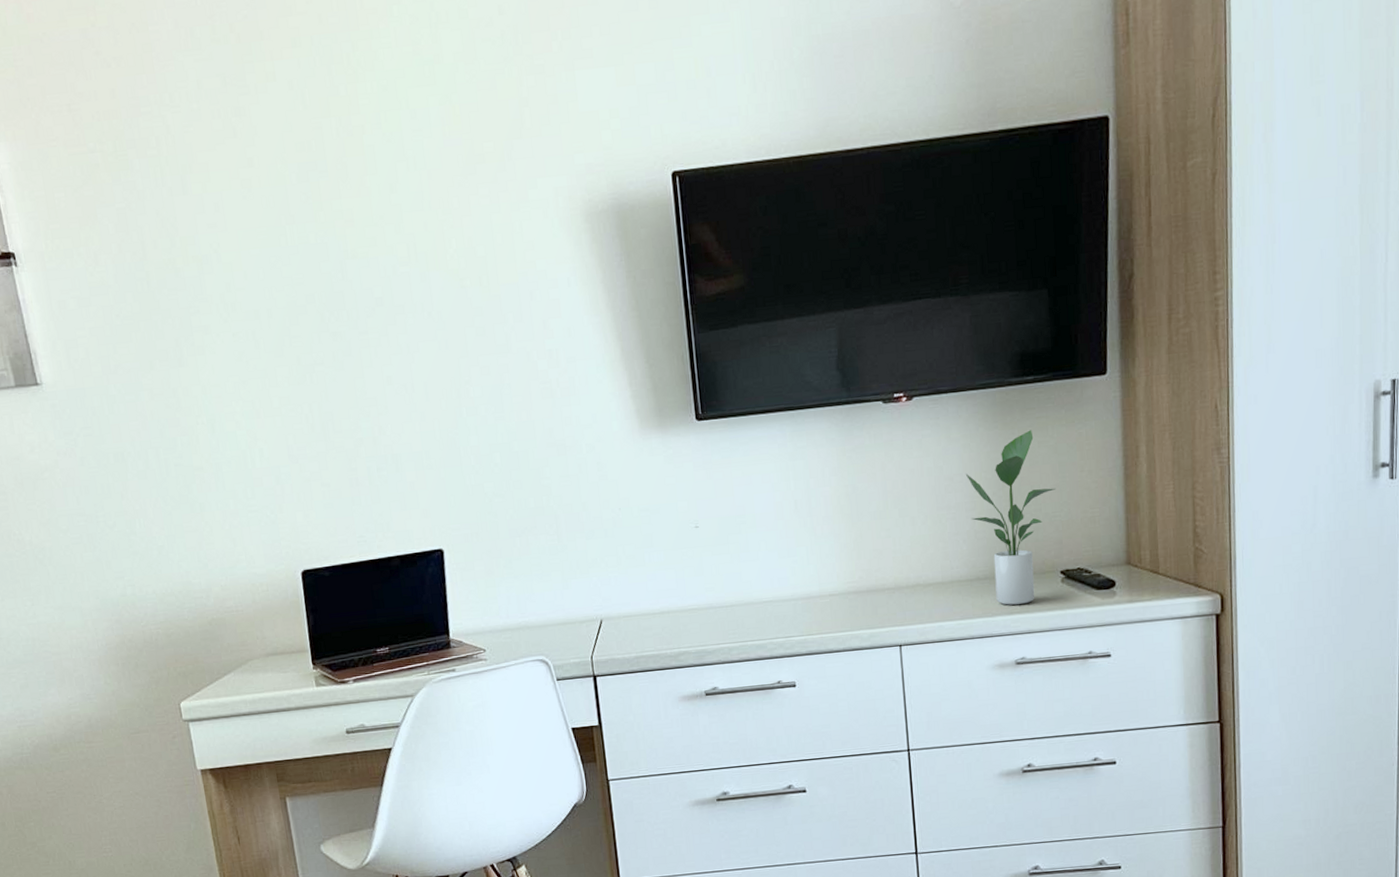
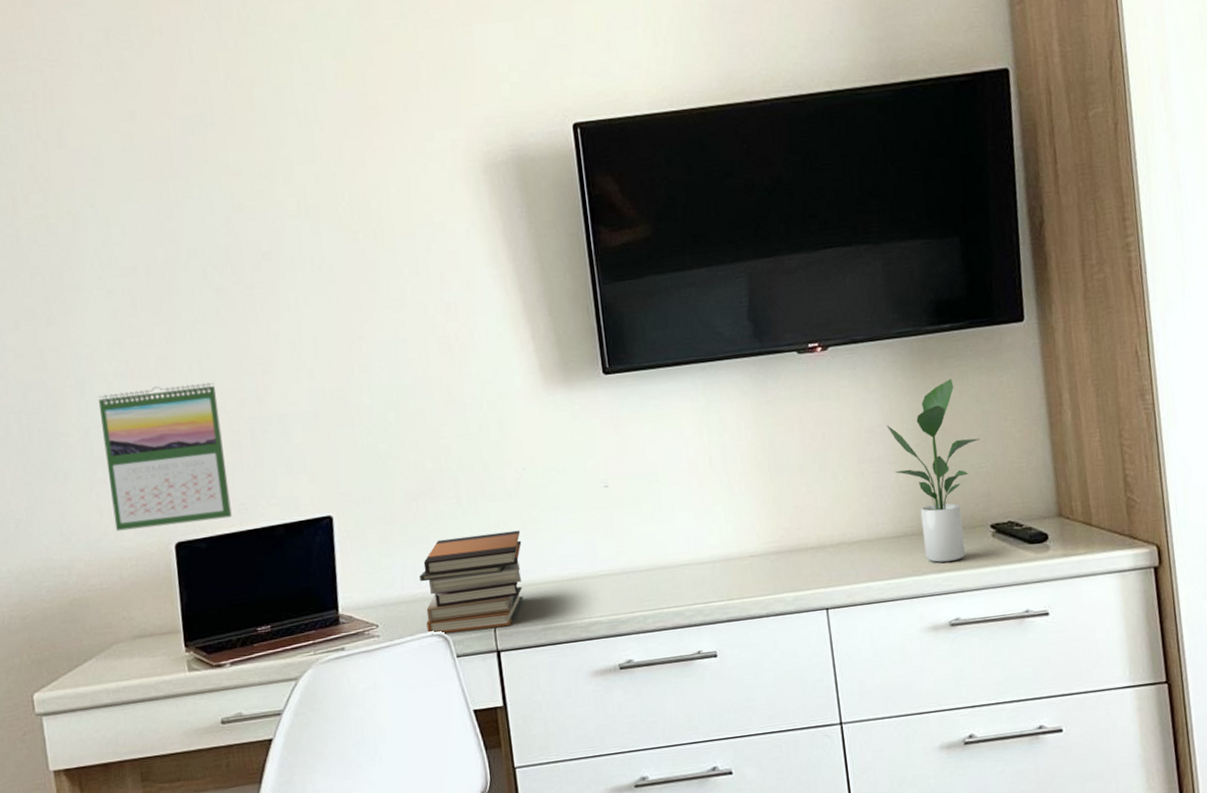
calendar: none [227,422,352,559] -> present [98,382,232,531]
book stack: none [523,566,618,660] -> present [419,530,523,635]

